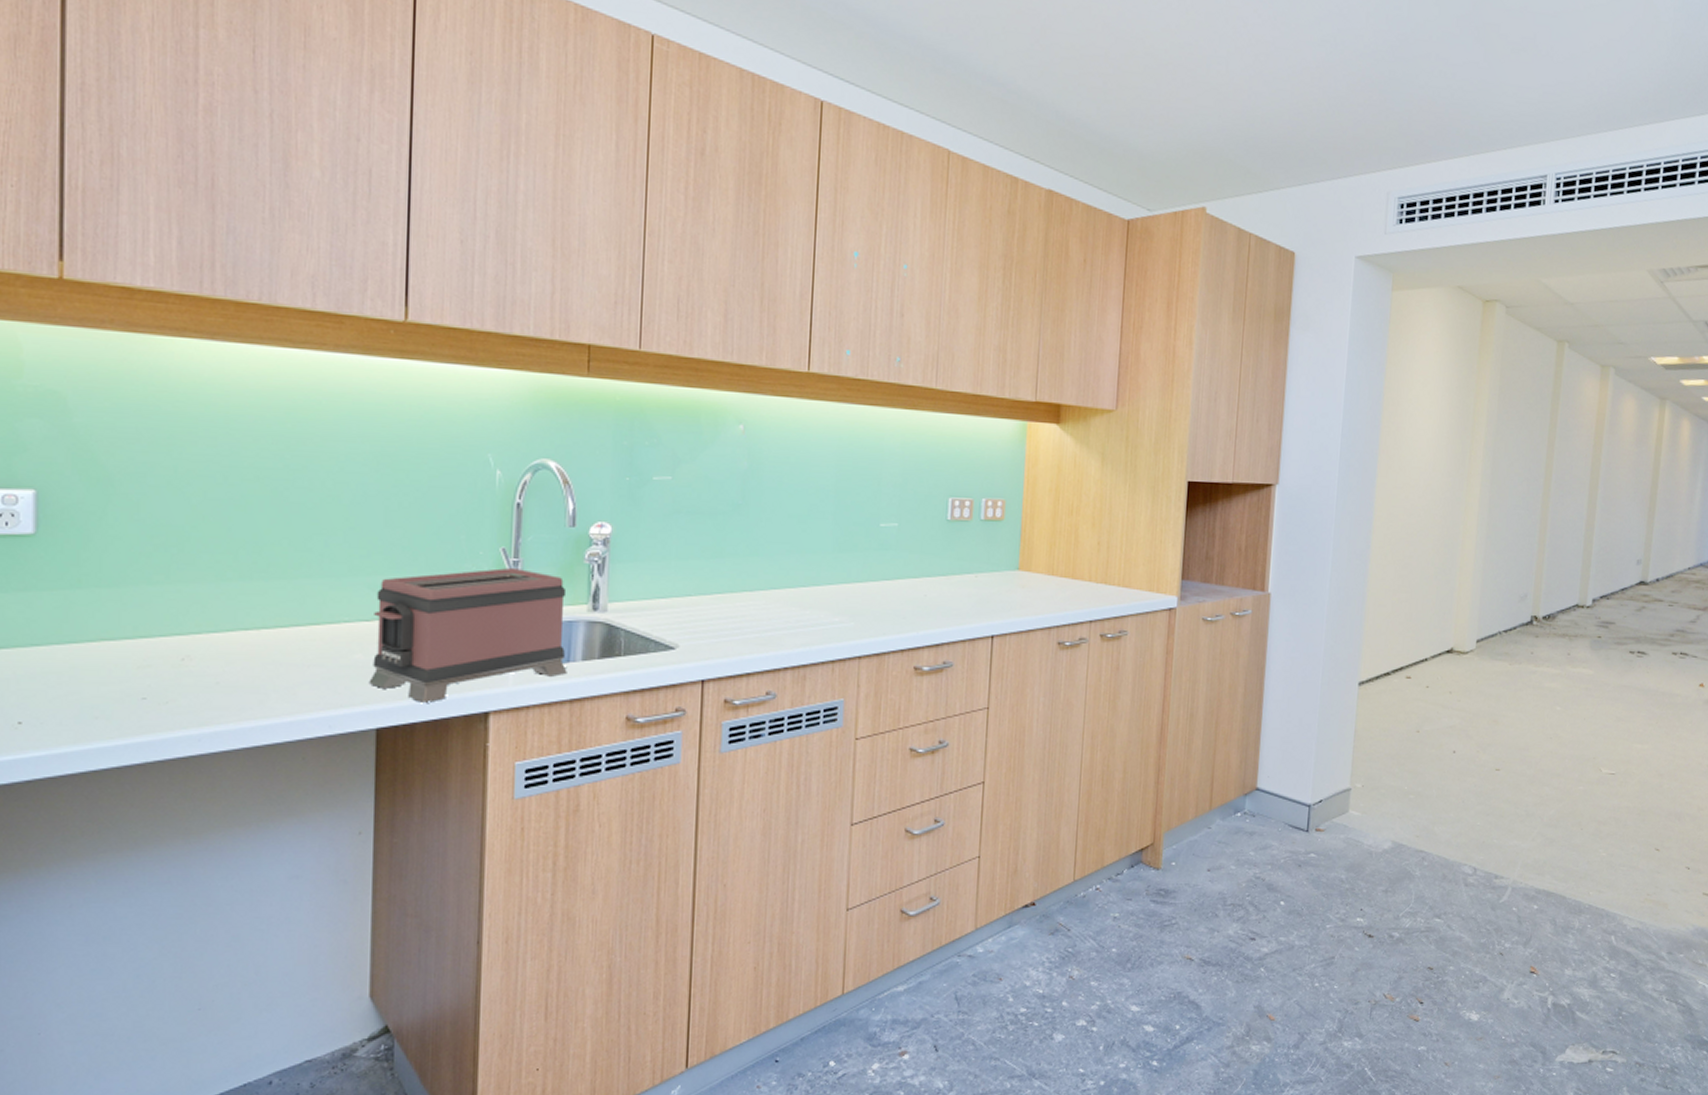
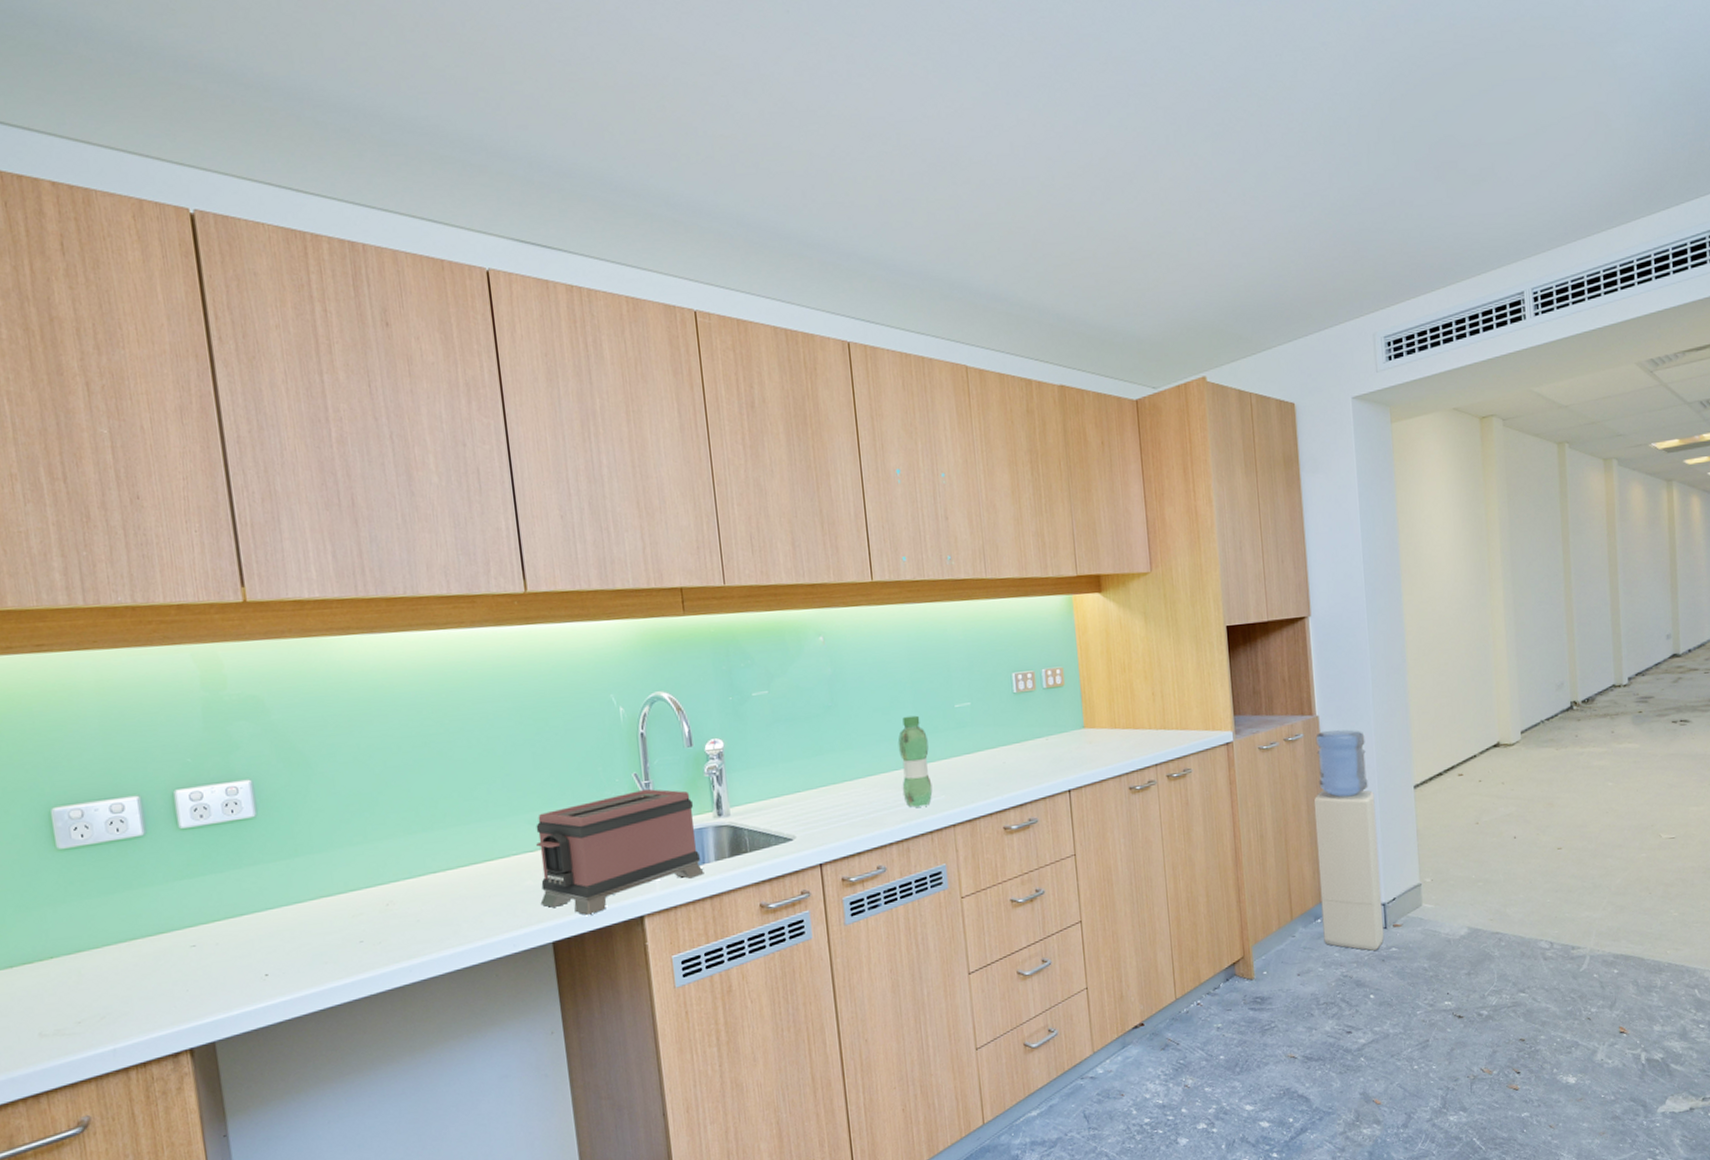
water bottle: none [807,528,845,633] -> present [898,715,933,808]
water cooler: none [1241,610,1317,855] -> present [1313,729,1384,952]

